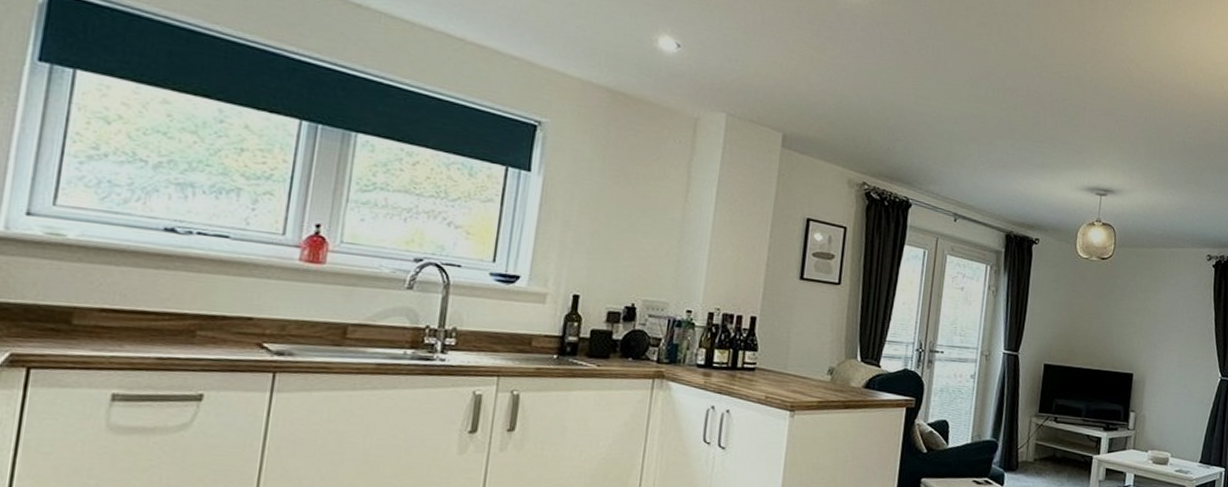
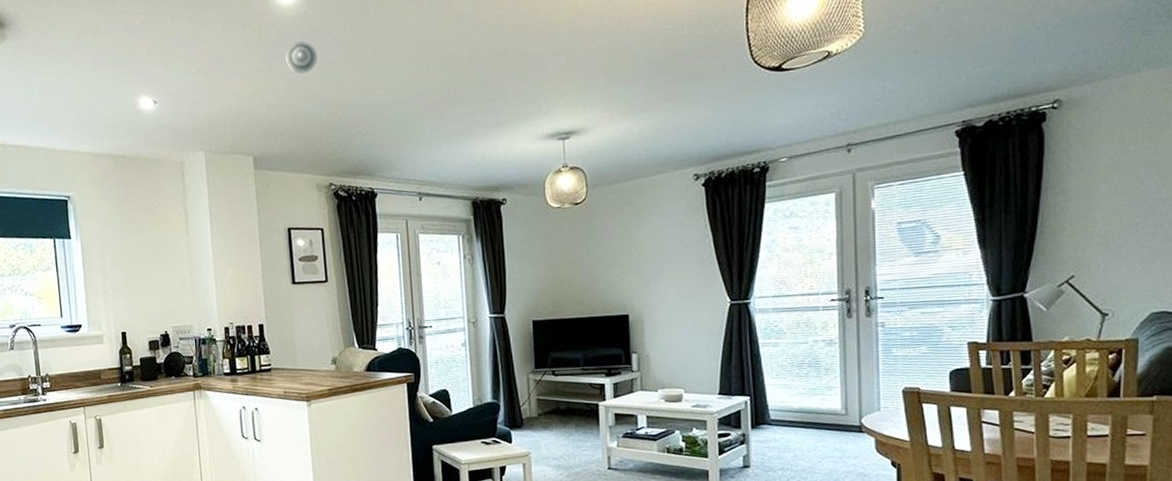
smoke detector: none [841,29,876,64] -> present [285,41,317,74]

